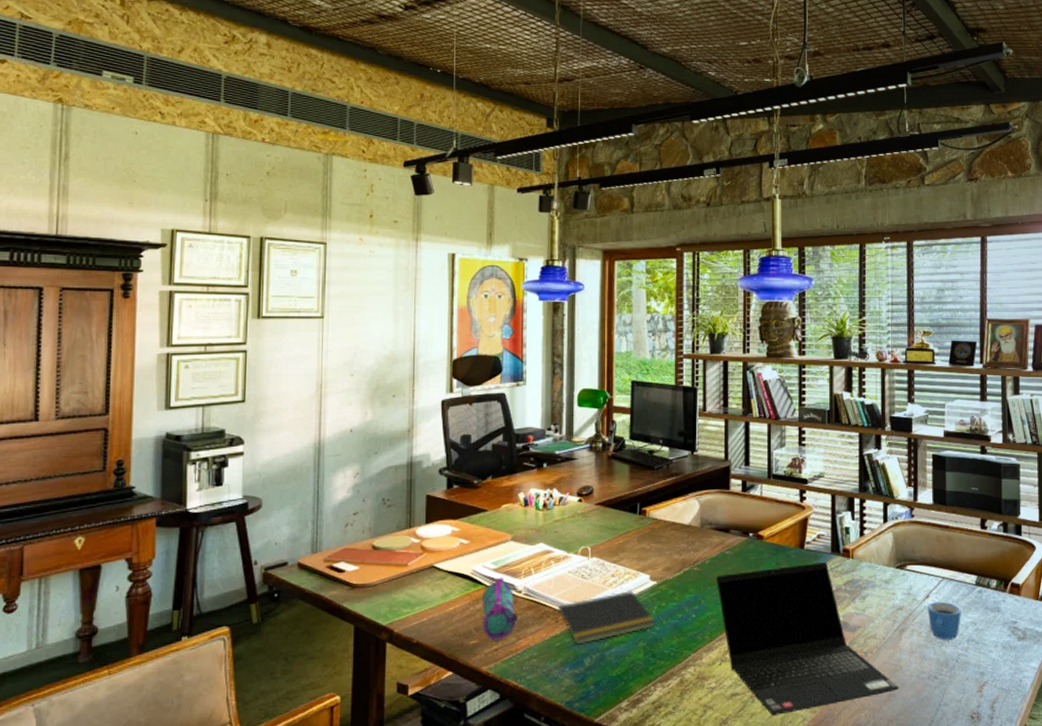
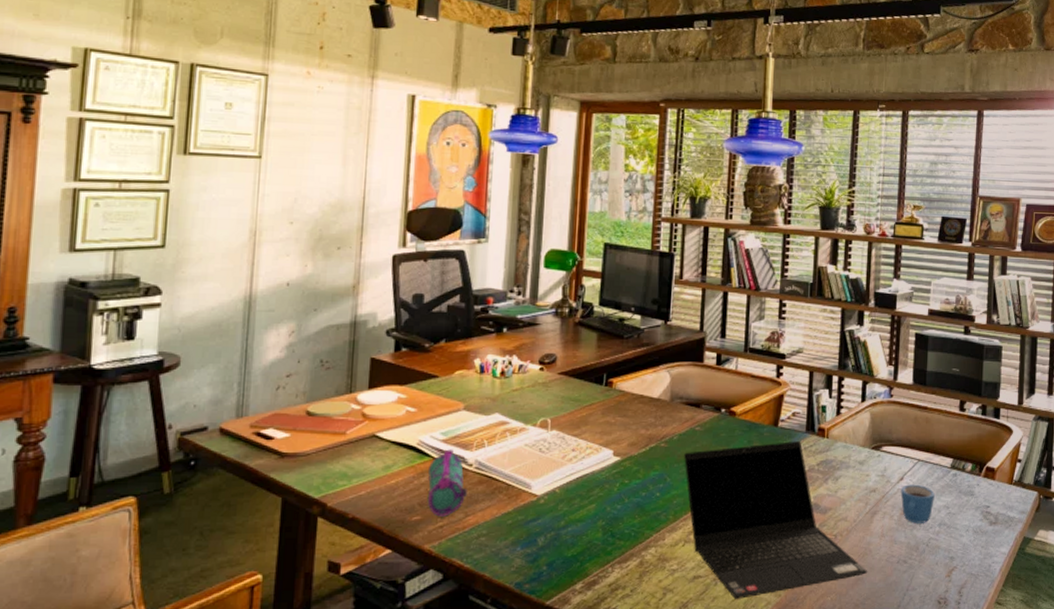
notepad: present [555,590,655,645] -> none [508,465,617,523]

